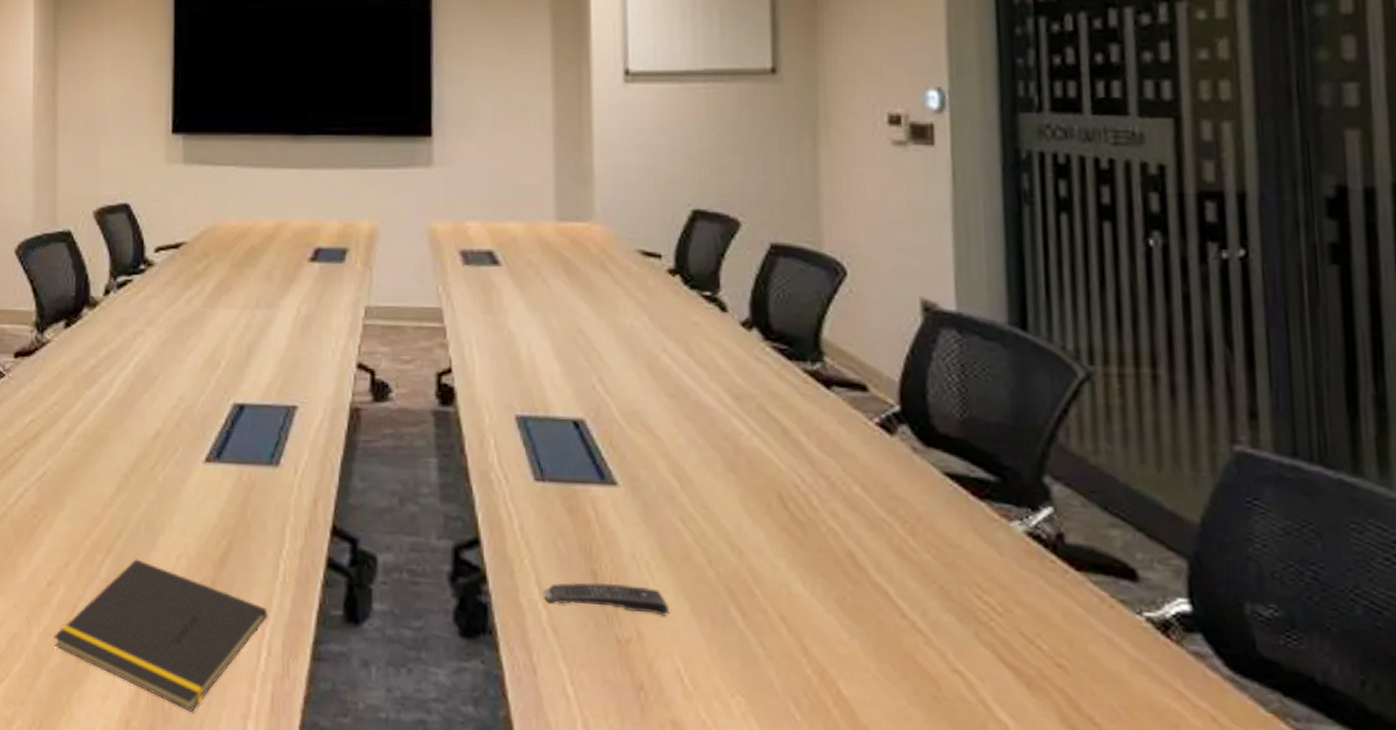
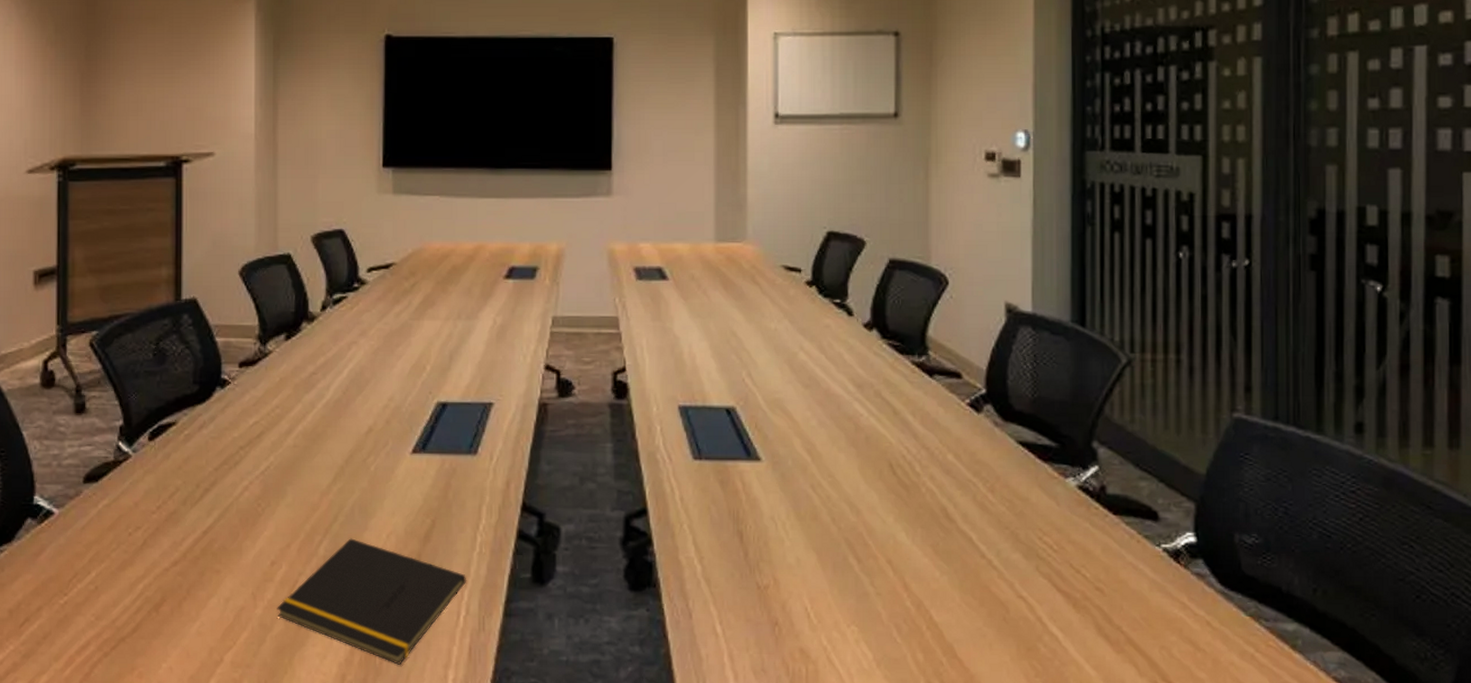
remote control: present [542,582,670,616] -> none [698,540,801,565]

